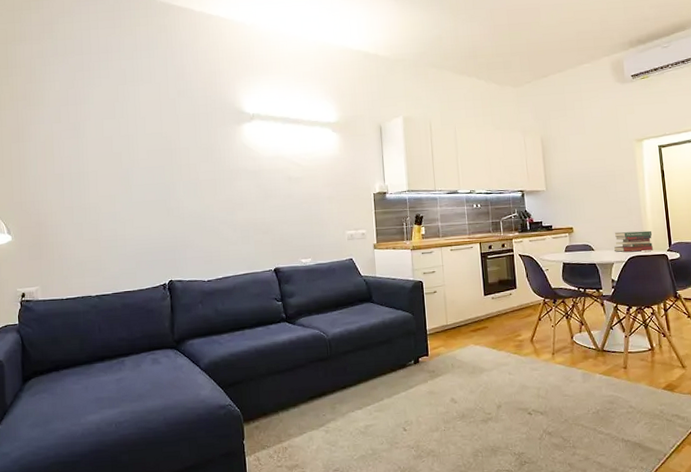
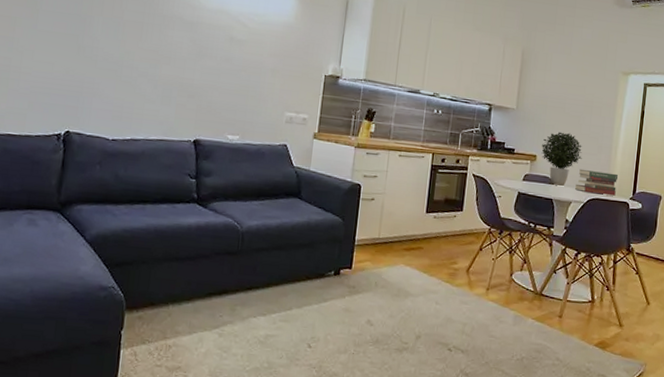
potted plant: none [576,202,615,251] -> present [541,131,582,187]

